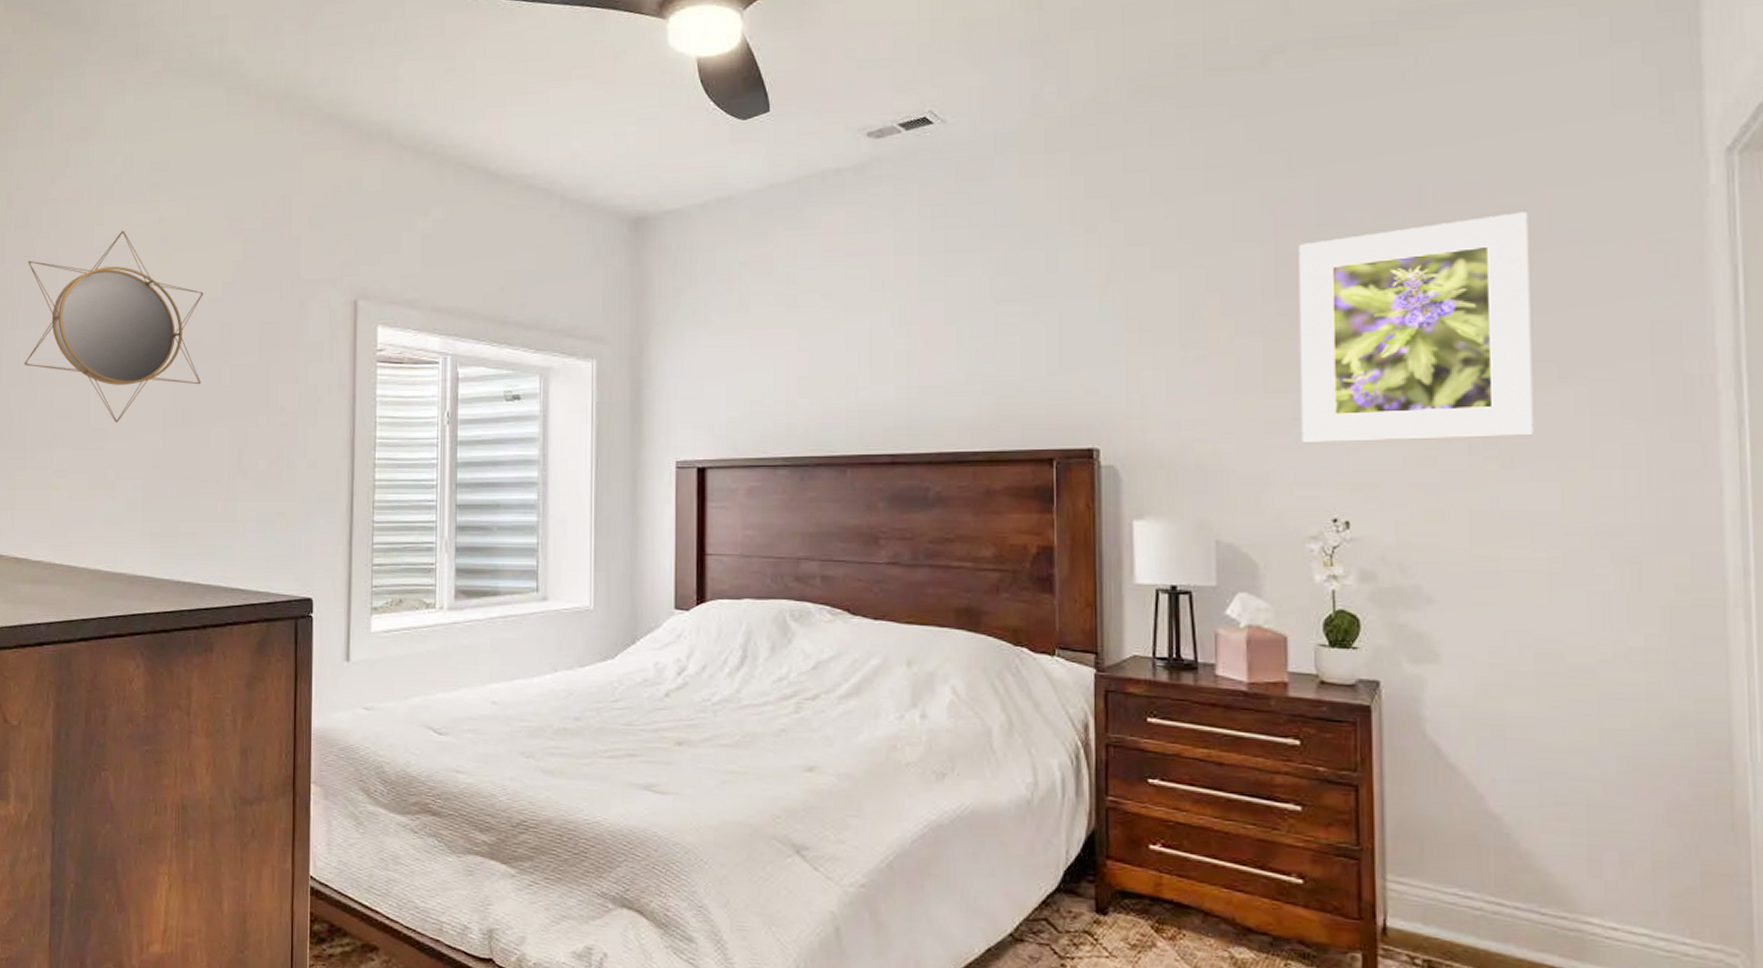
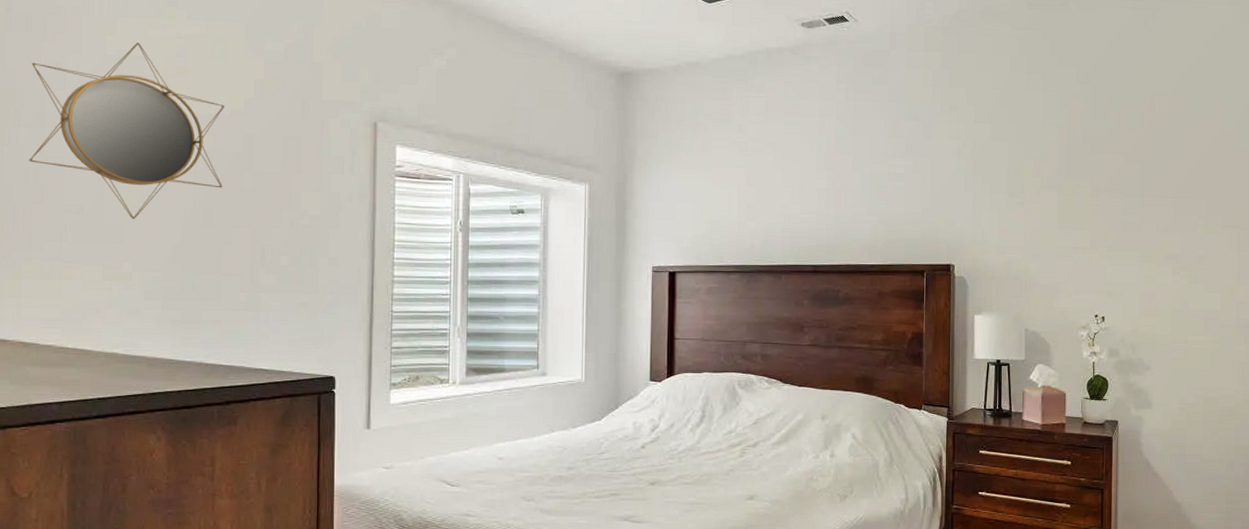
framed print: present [1298,212,1534,444] -> none [1078,119,1211,265]

